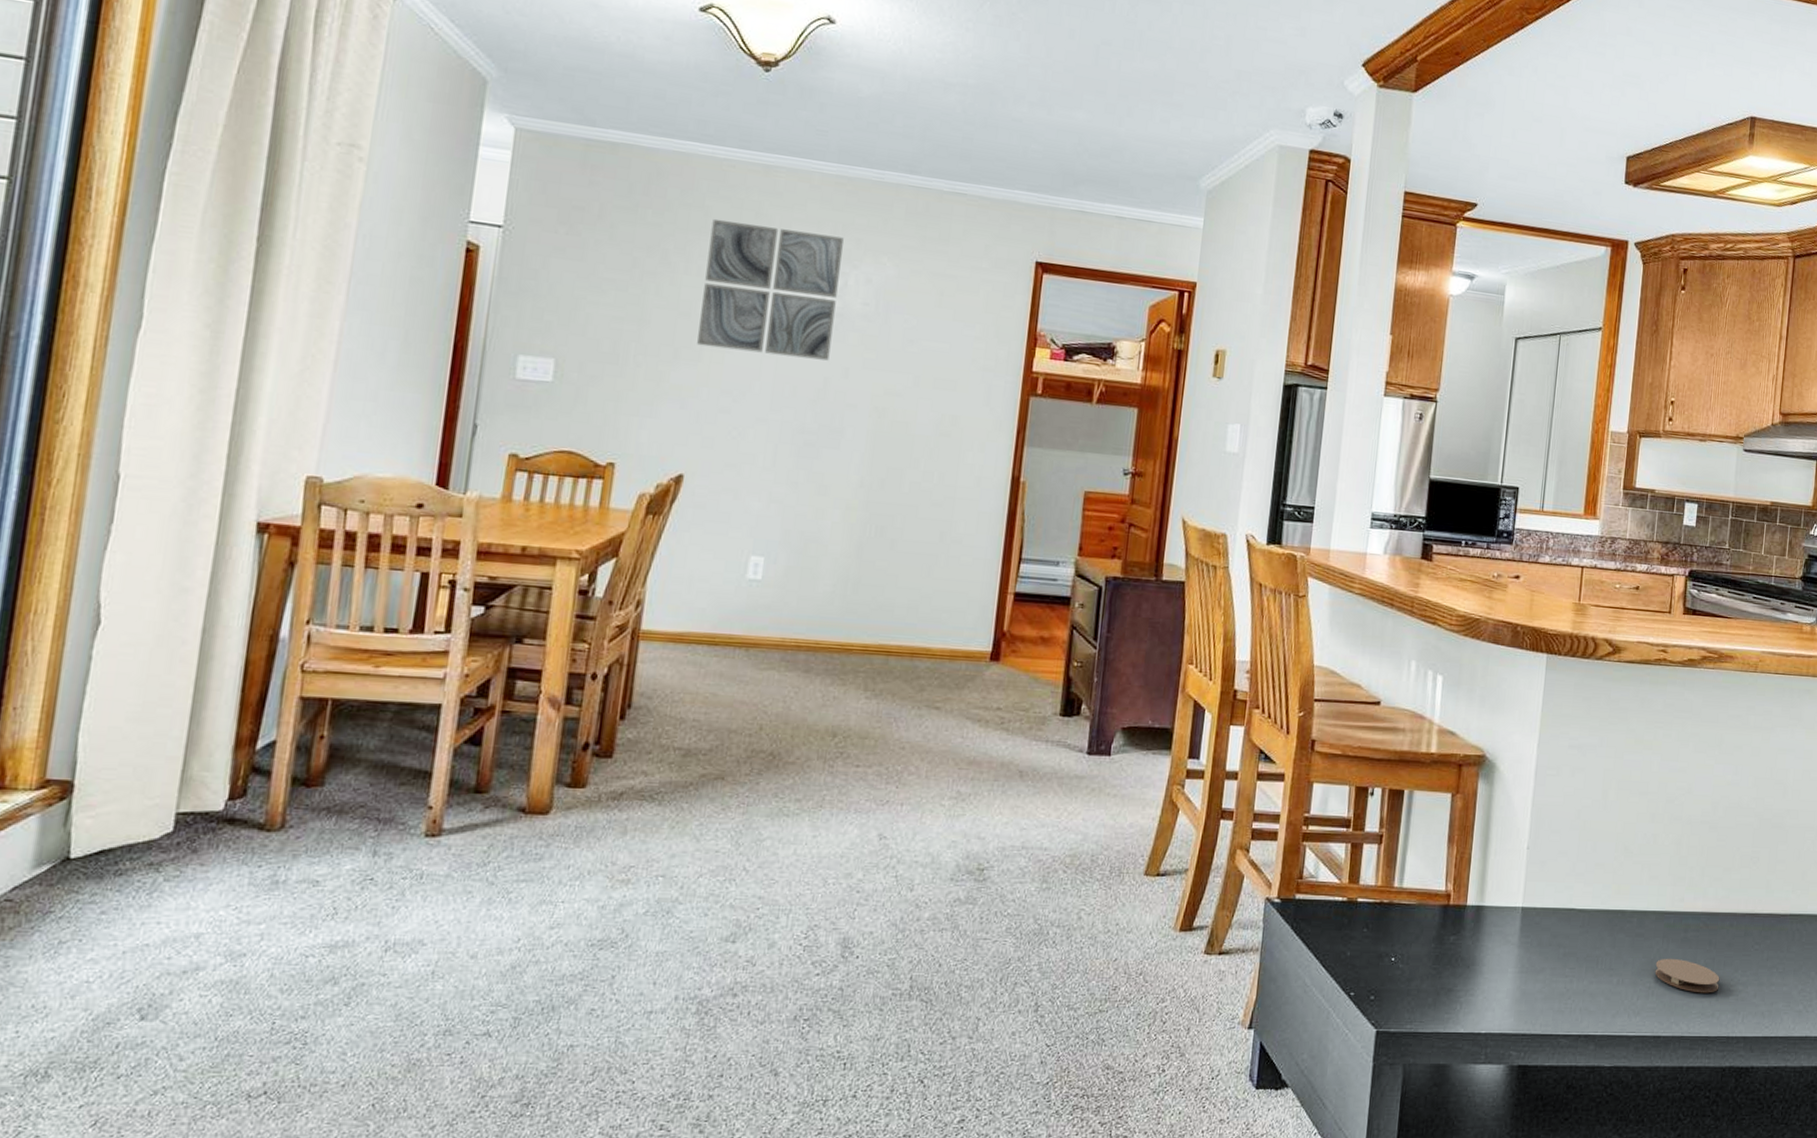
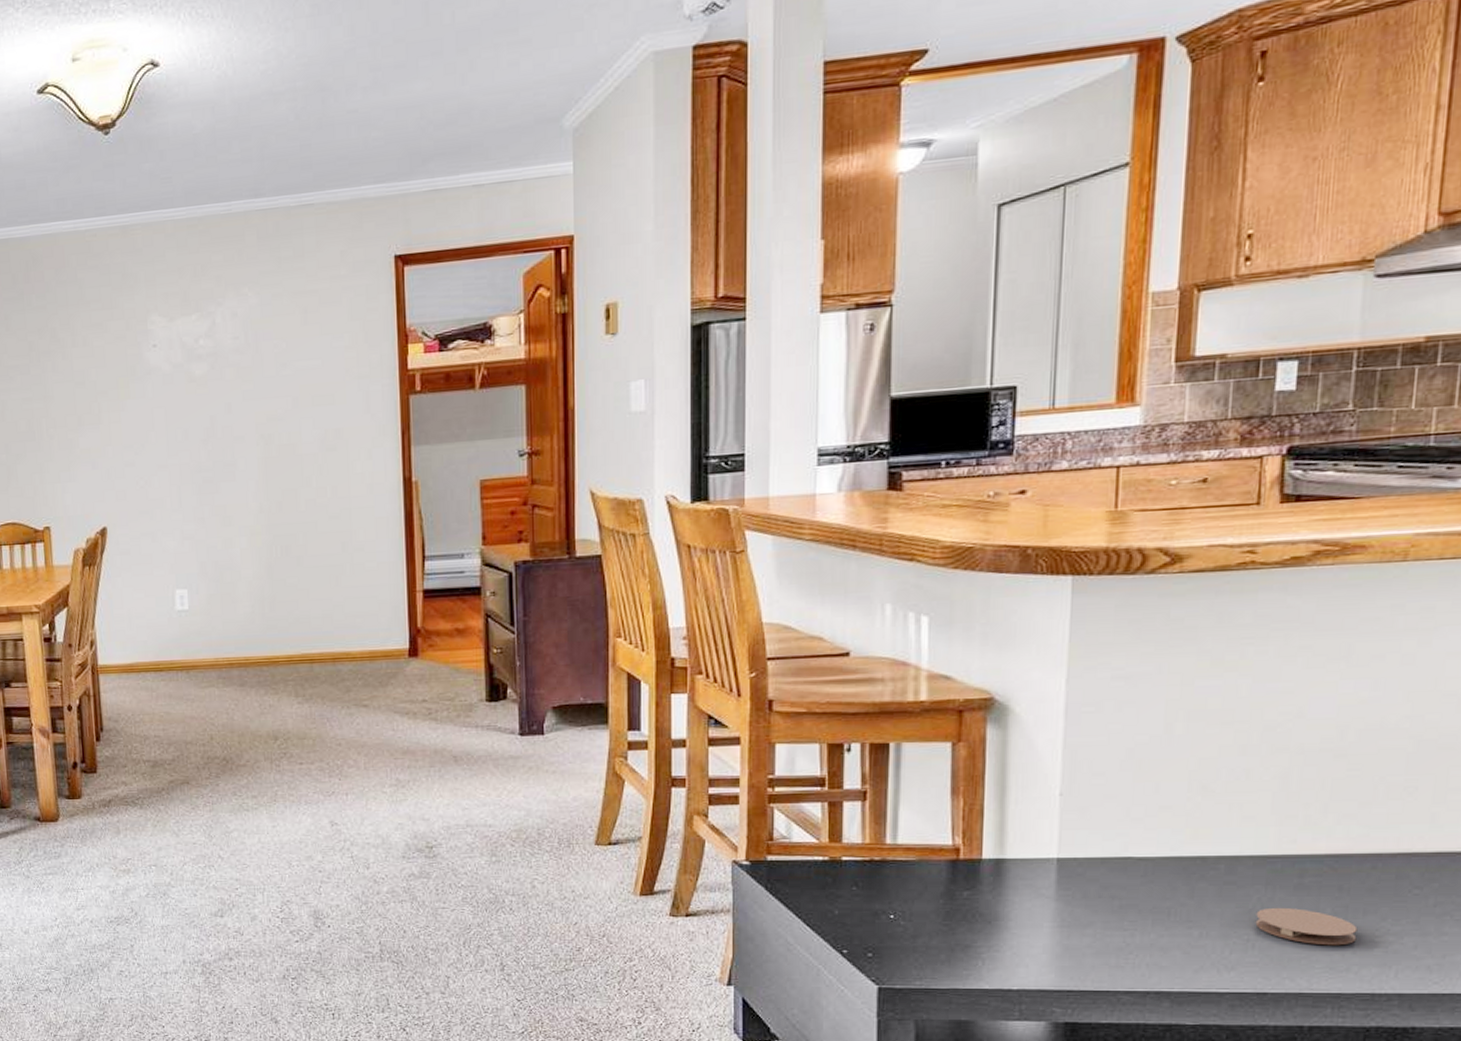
wall art: present [697,218,844,361] -> none [87,278,211,410]

